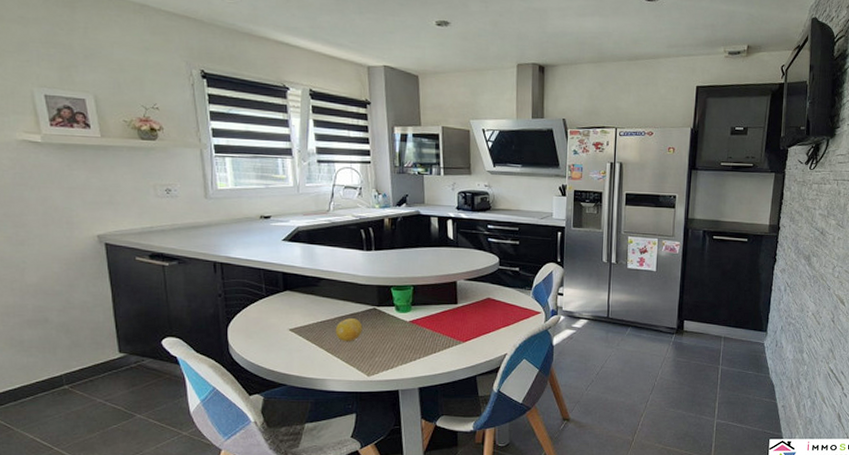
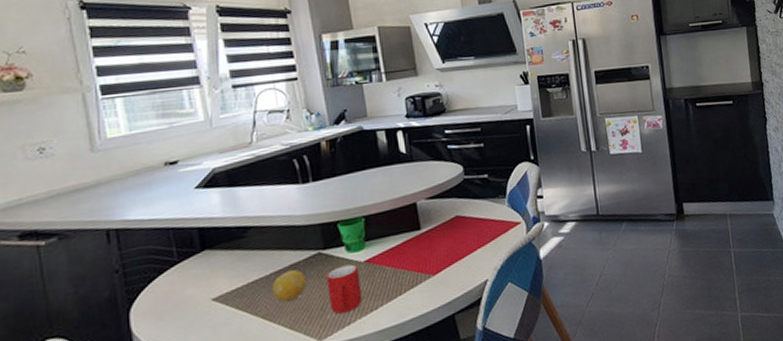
cup: none [378,322,405,359] -> present [326,264,363,315]

